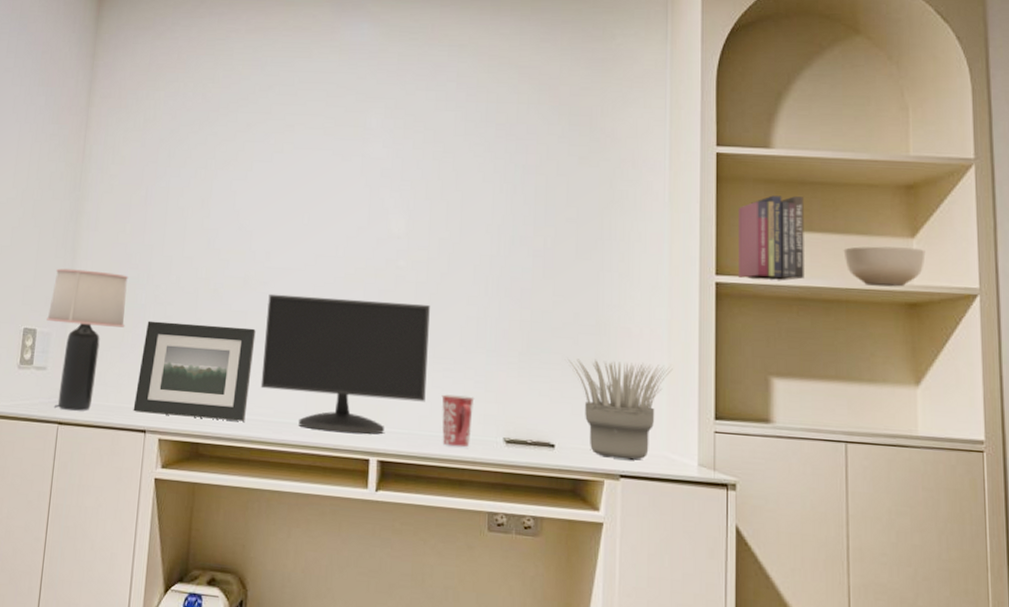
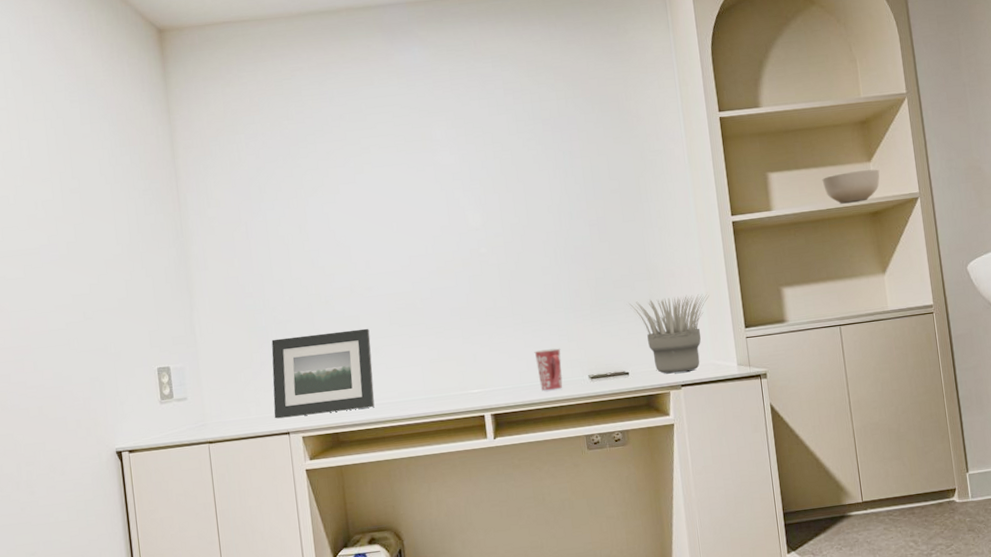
table lamp: present [46,268,129,412] -> none [177,304,252,431]
computer monitor: present [260,293,430,435] -> none [375,281,522,402]
books: present [739,195,804,281] -> none [742,143,797,215]

